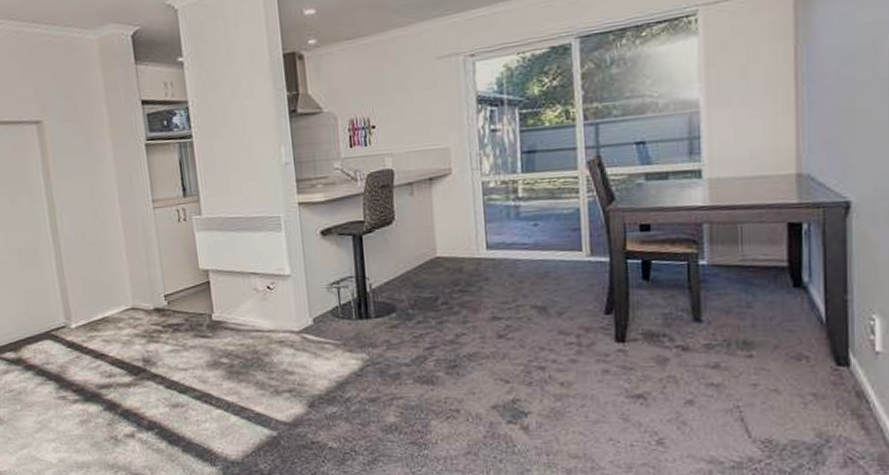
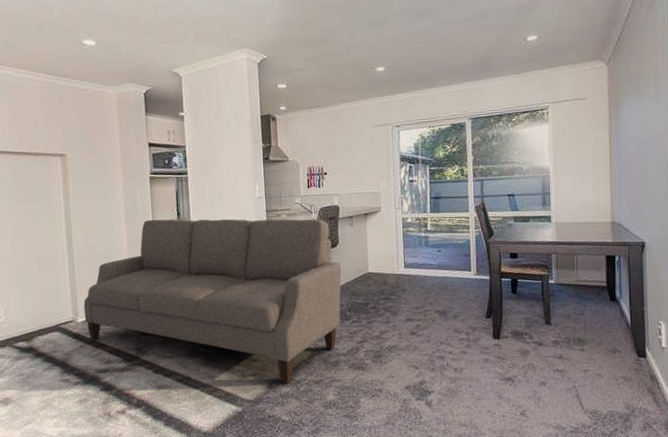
sofa: none [76,188,401,403] -> present [83,219,341,384]

